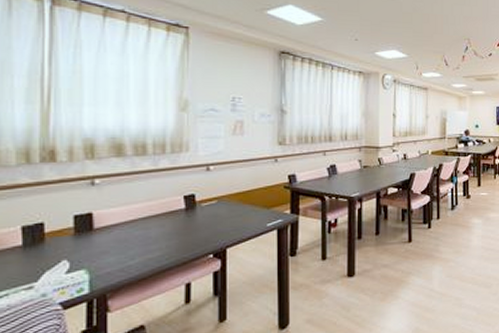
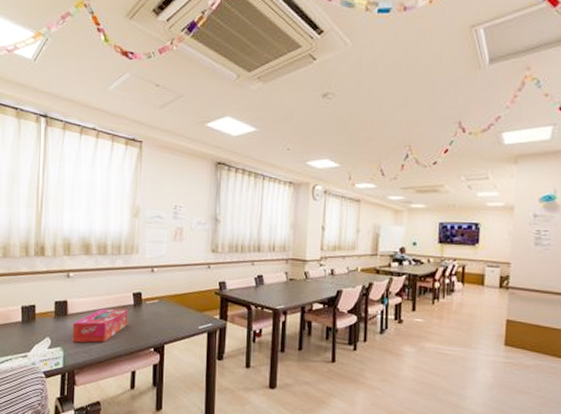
tissue box: none [101,215,179,262] -> present [72,308,128,343]

